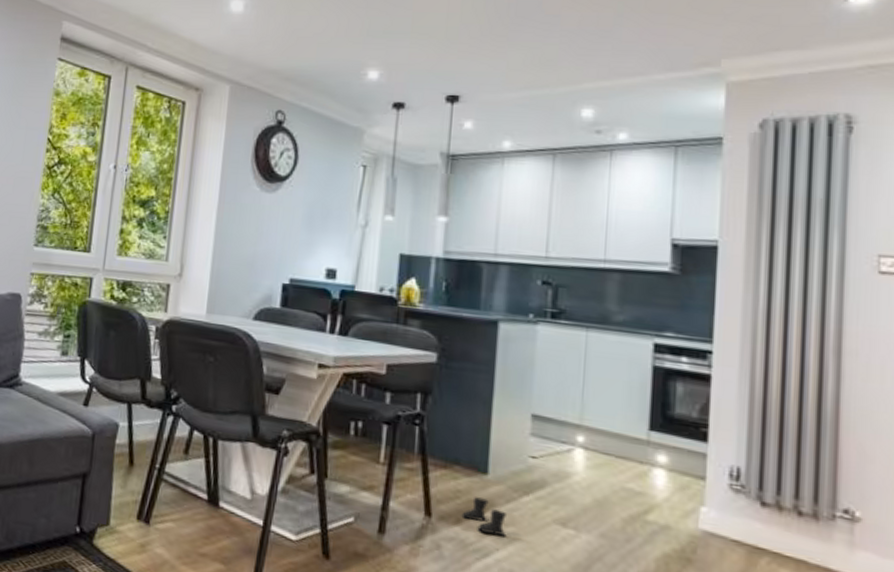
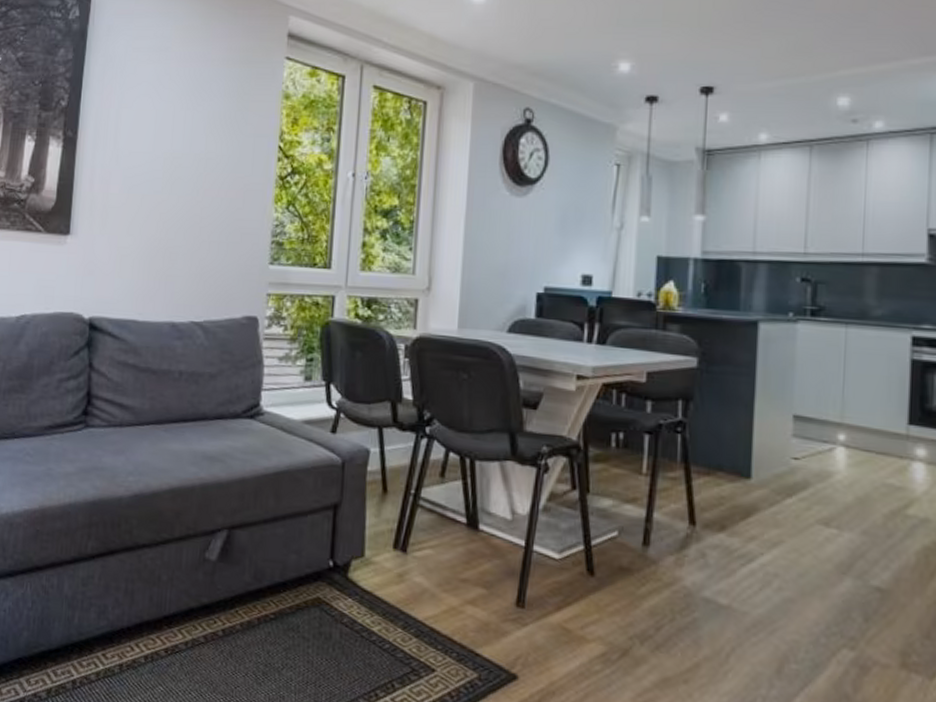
boots: present [461,497,507,536] -> none [726,502,771,540]

